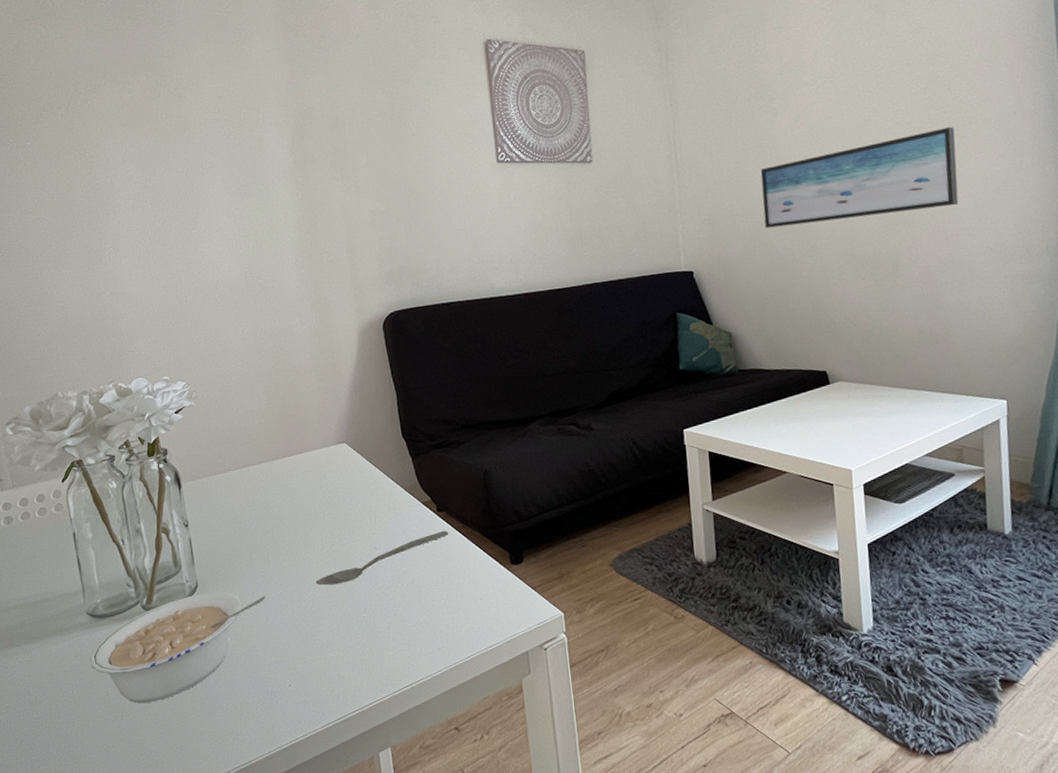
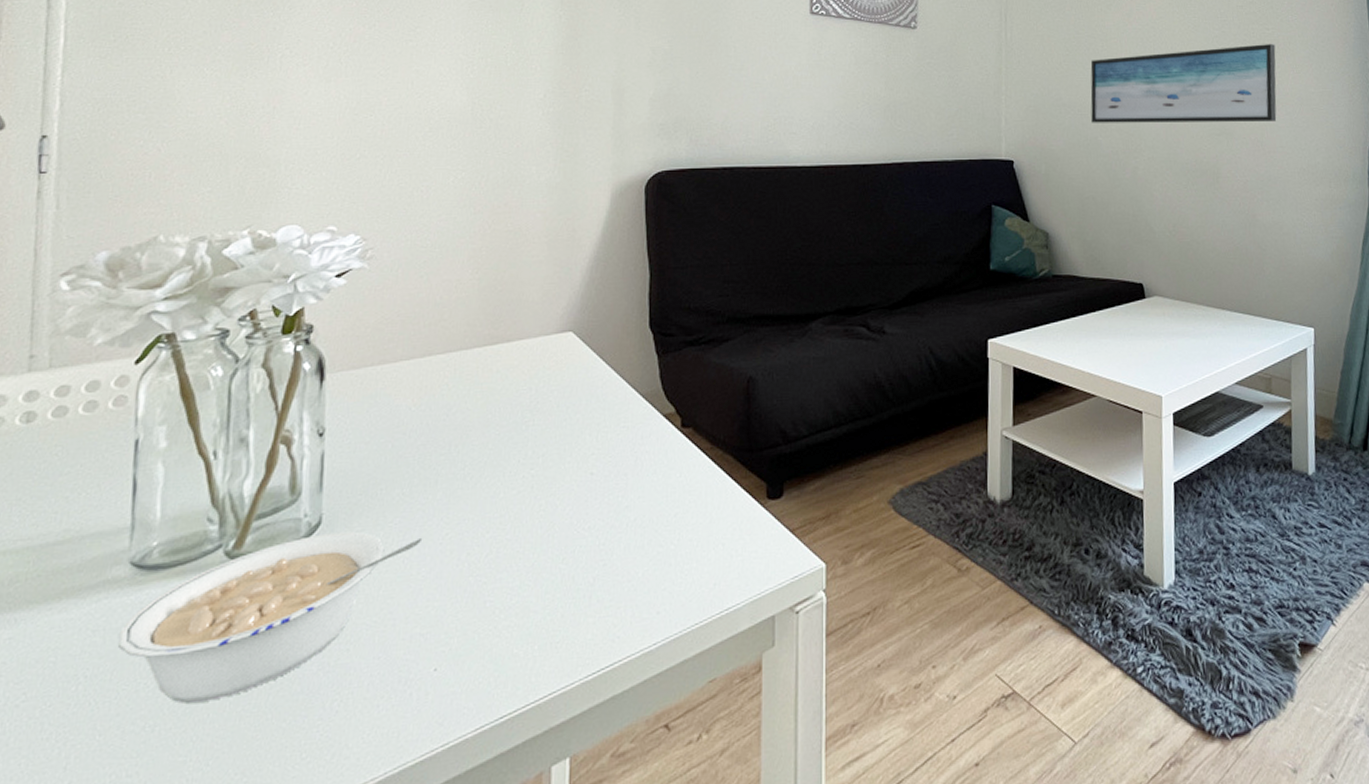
spoon: present [315,530,449,586] -> none [499,452,693,525]

